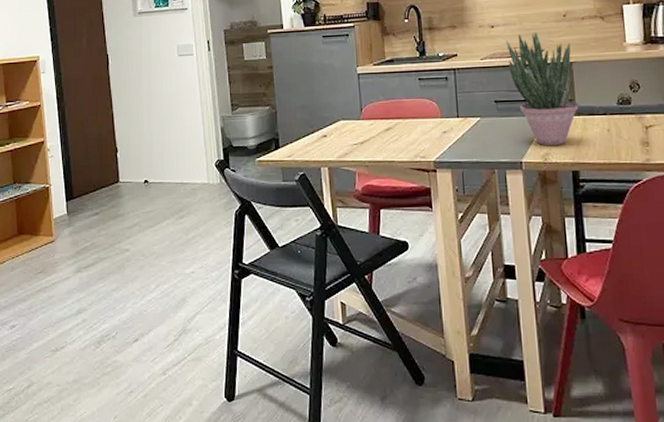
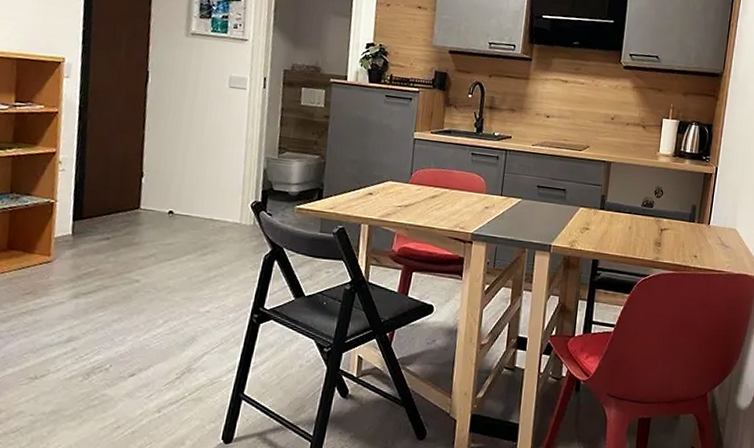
potted plant: present [506,32,579,146] -> none [555,128,612,235]

